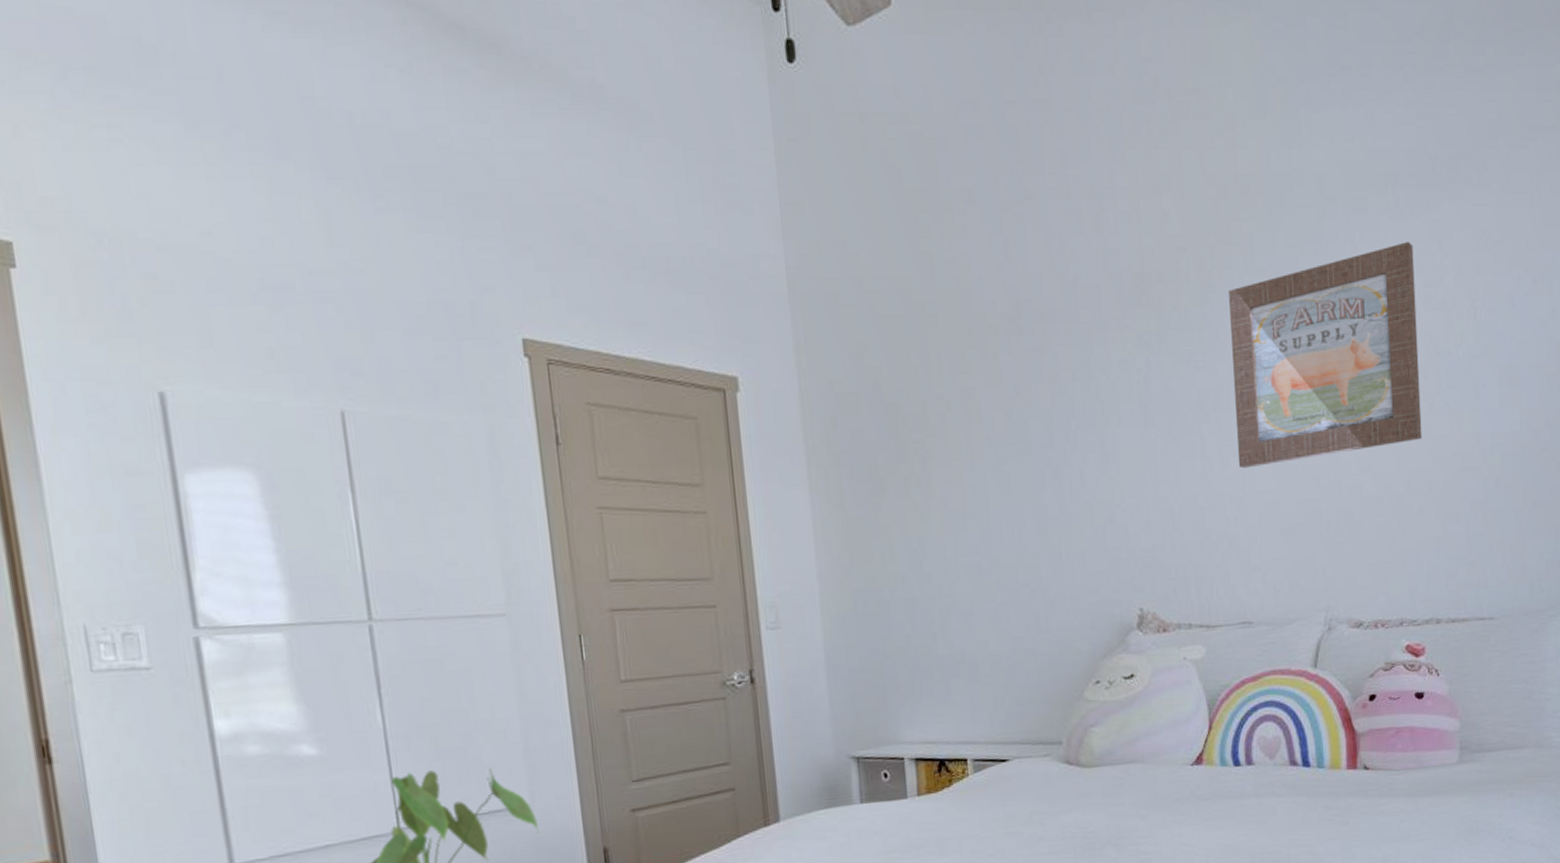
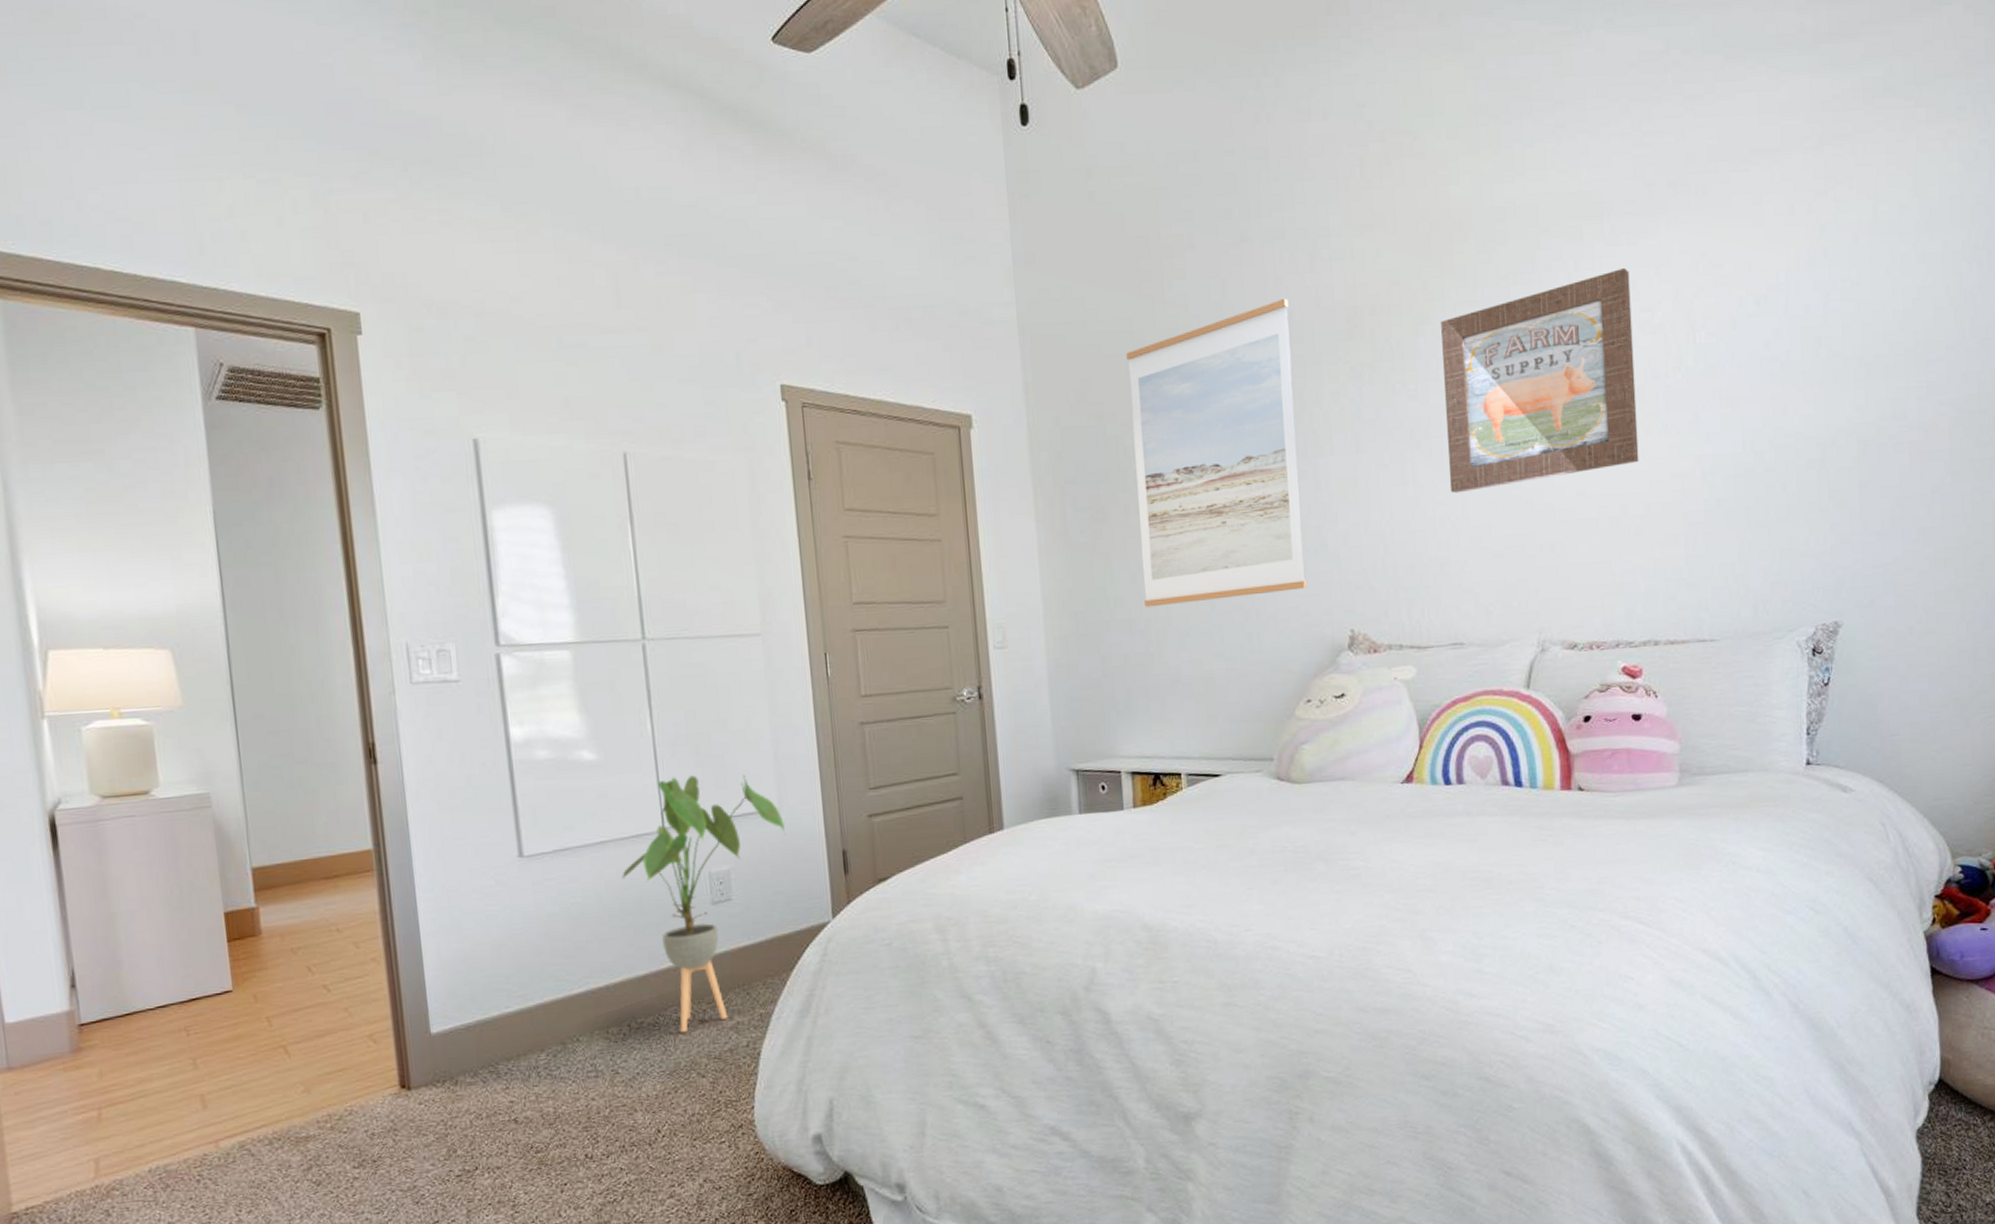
wall art: none [904,261,1096,585] -> present [1126,298,1308,608]

